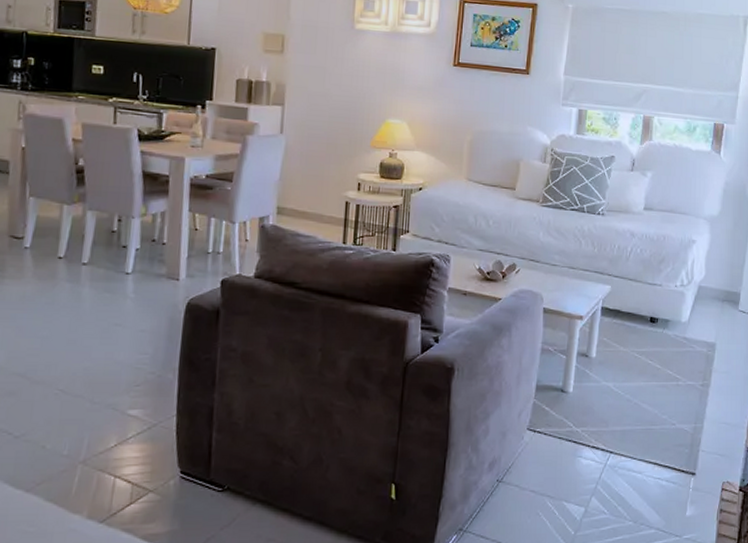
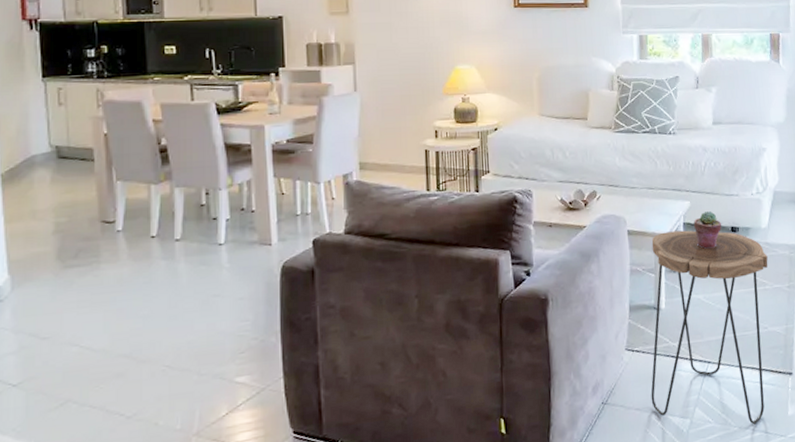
side table: none [547,314,684,521] -> present [650,230,768,425]
potted succulent: none [612,298,641,337] -> present [694,211,722,250]

